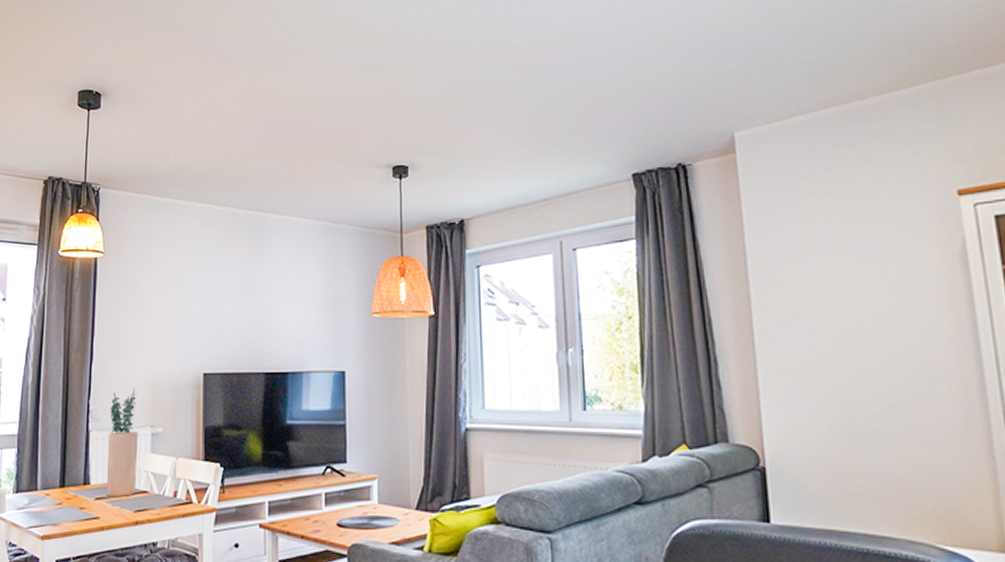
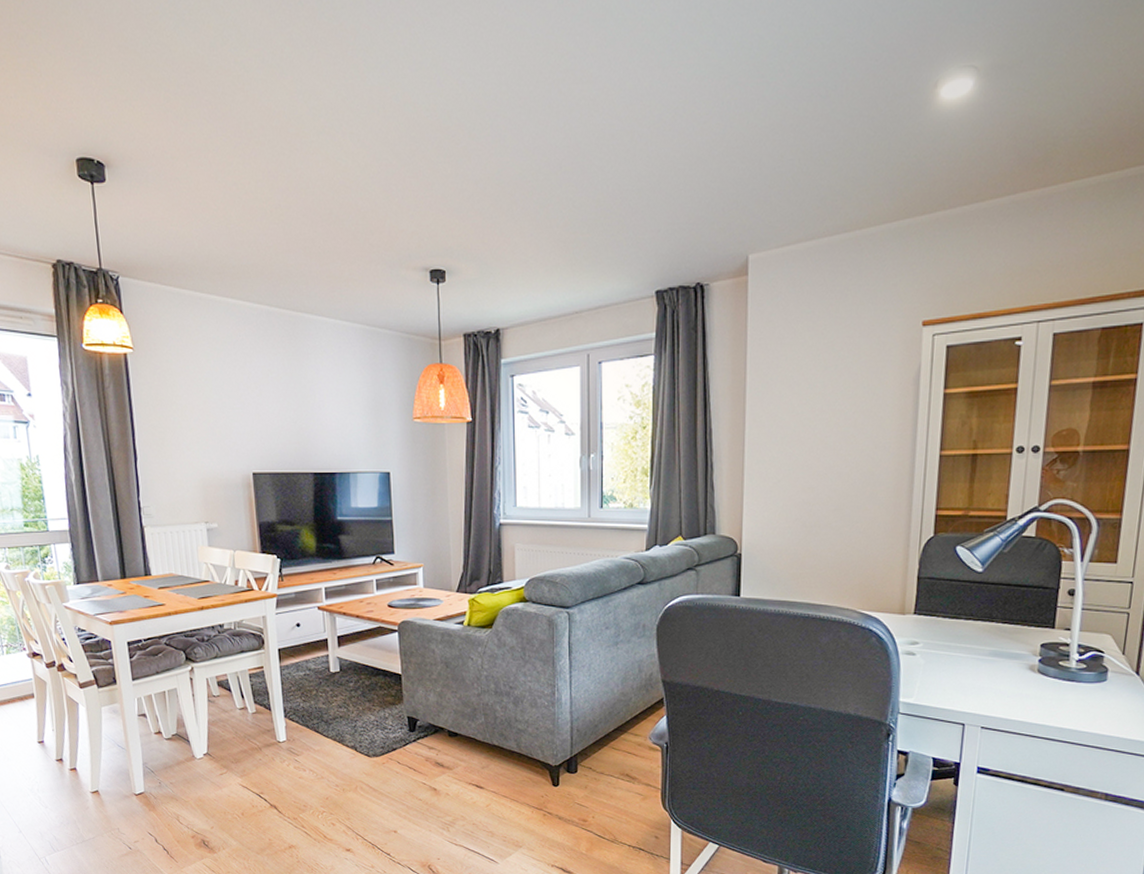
vase: present [107,387,138,498] -> none [162,486,198,587]

